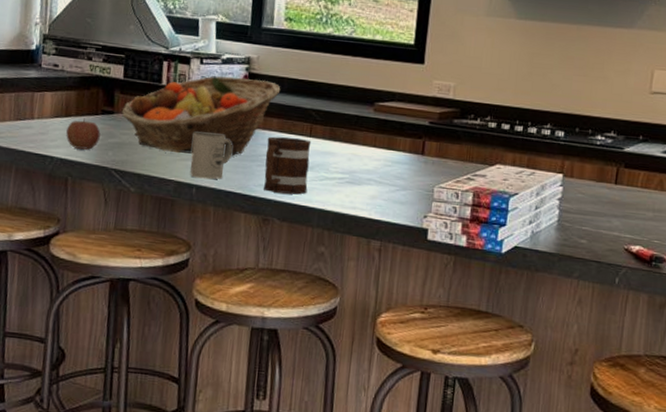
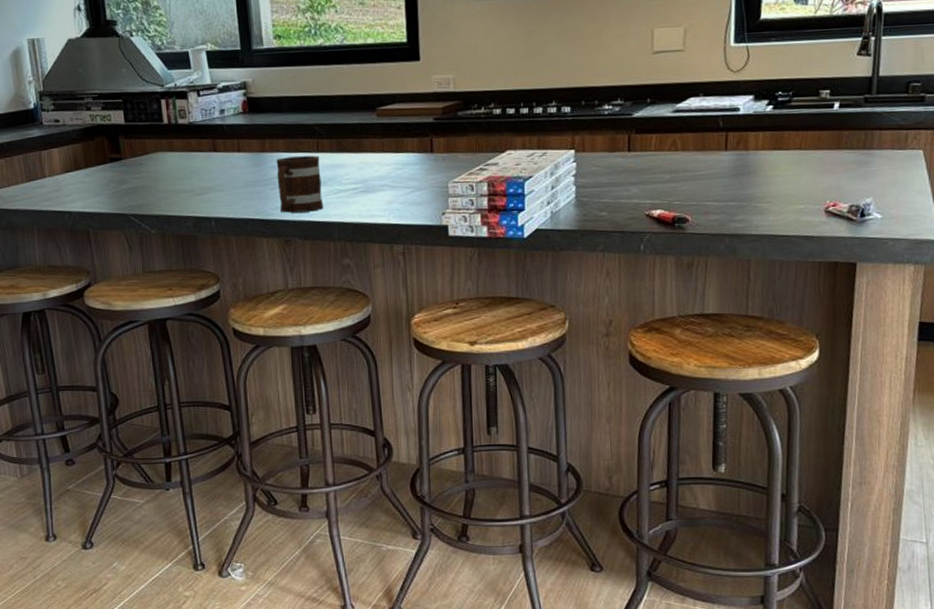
apple: present [66,118,101,150] -> none [79,169,113,200]
fruit basket: present [121,76,281,156] -> none [129,103,281,189]
mug: present [190,132,233,180] -> none [202,163,244,211]

